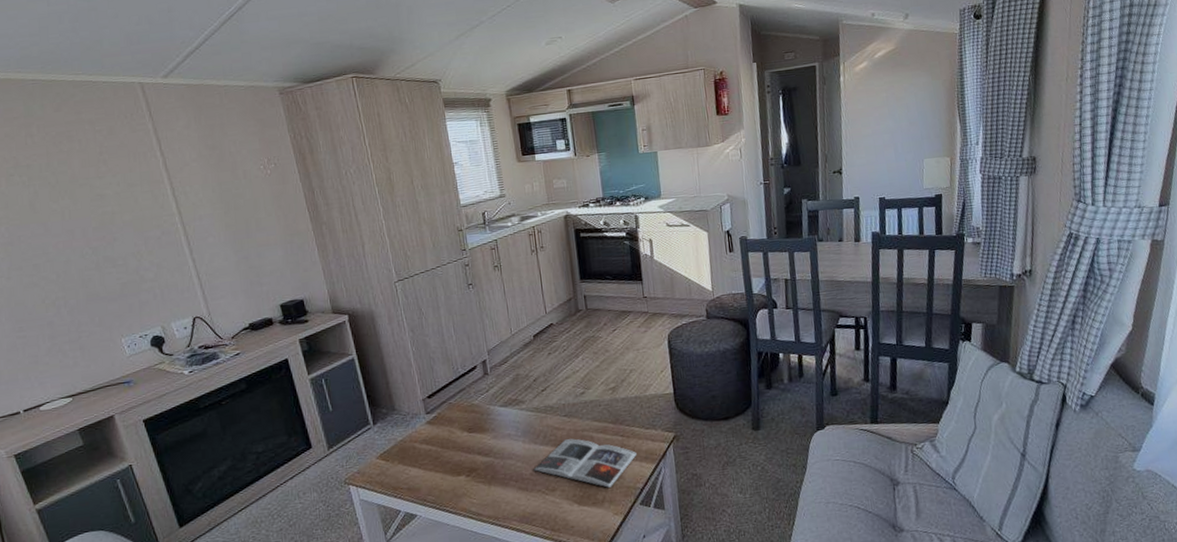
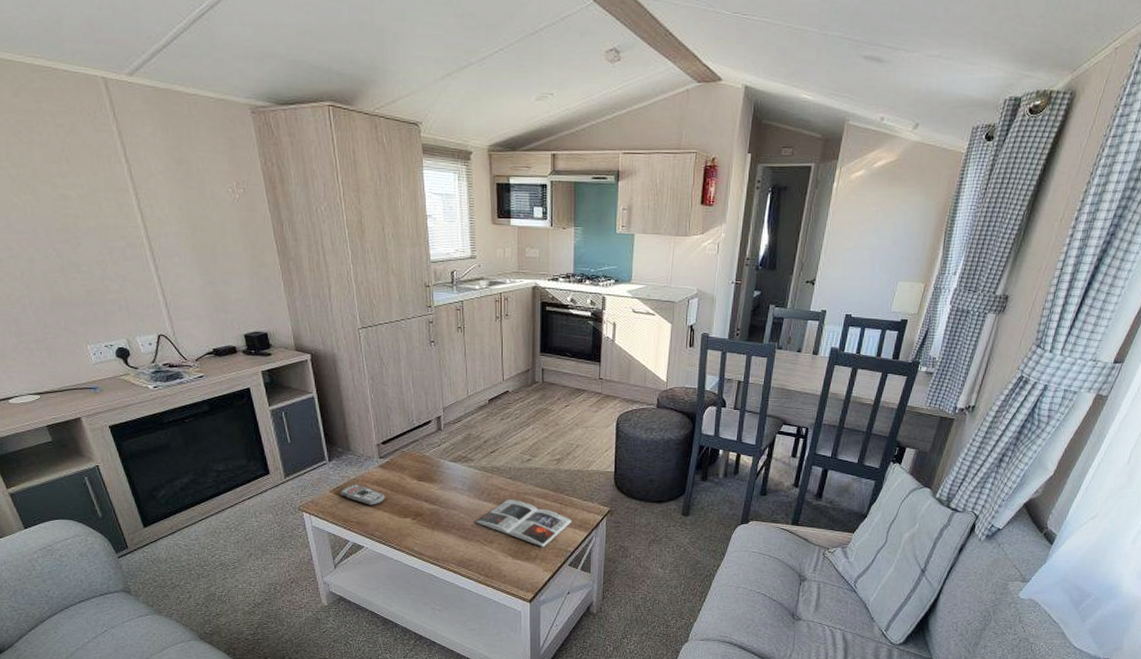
remote control: none [387,445,436,468] -> present [340,484,385,505]

